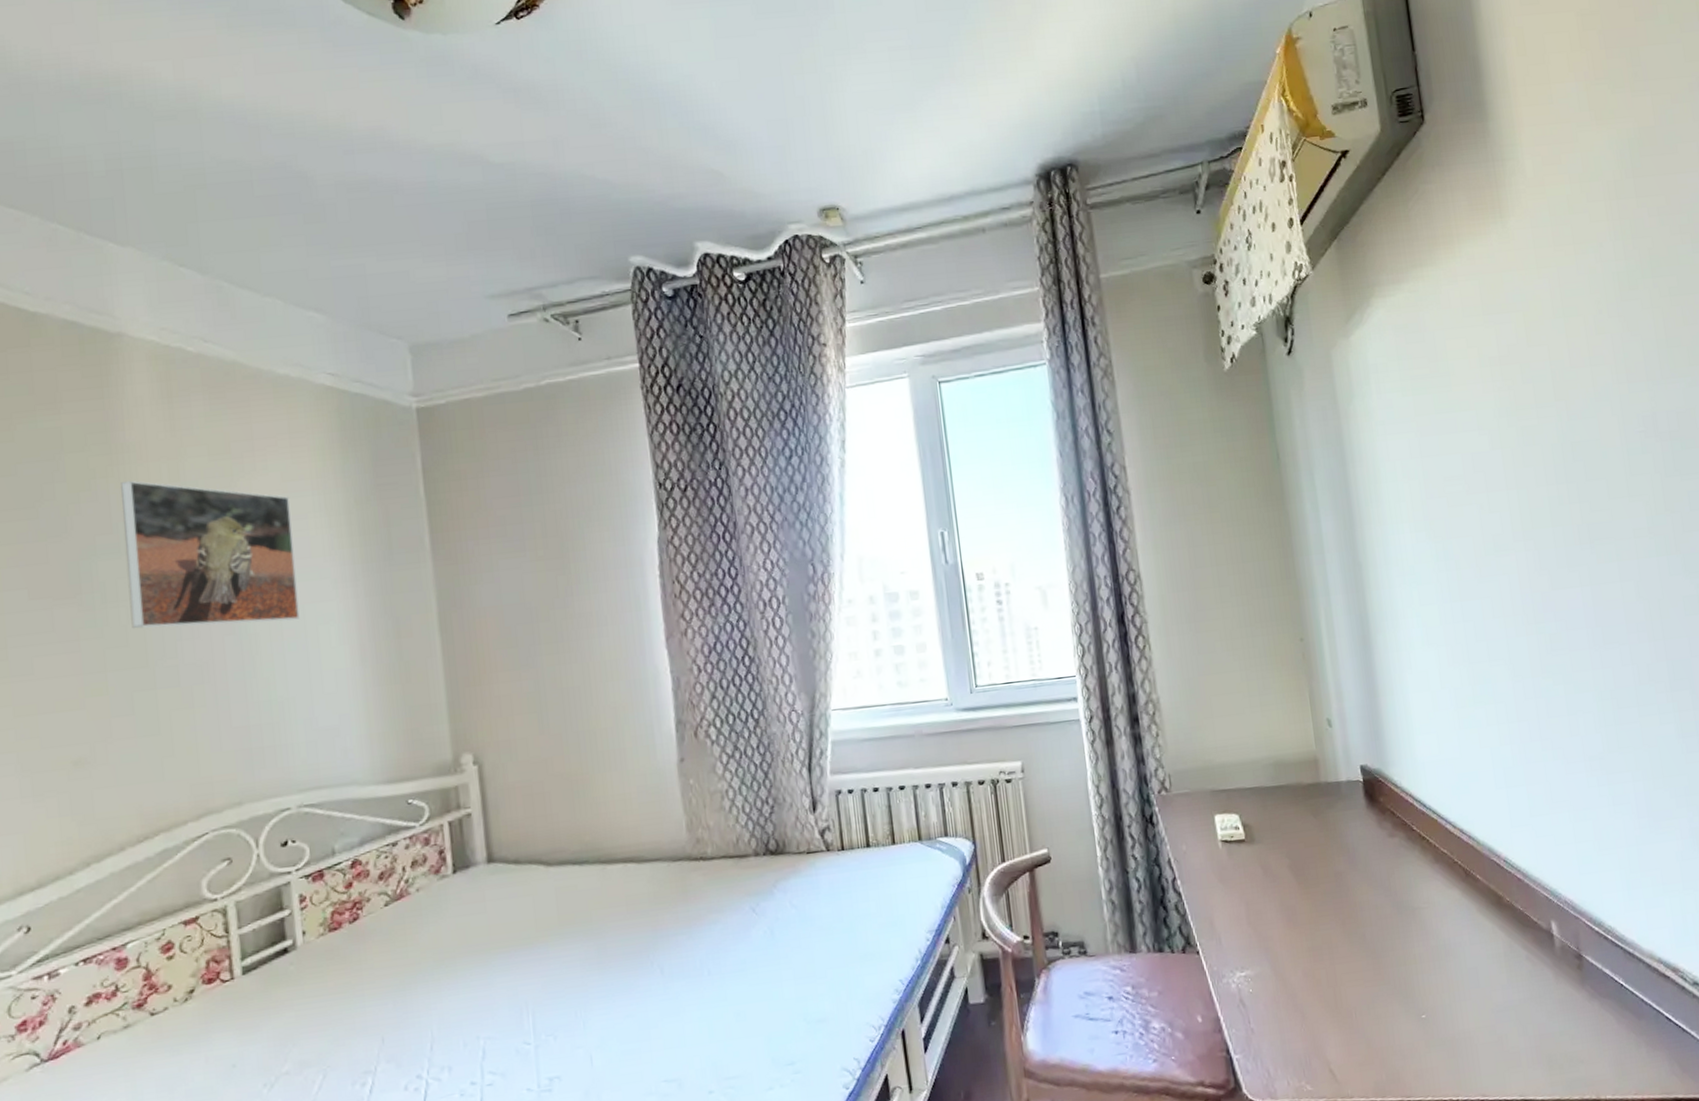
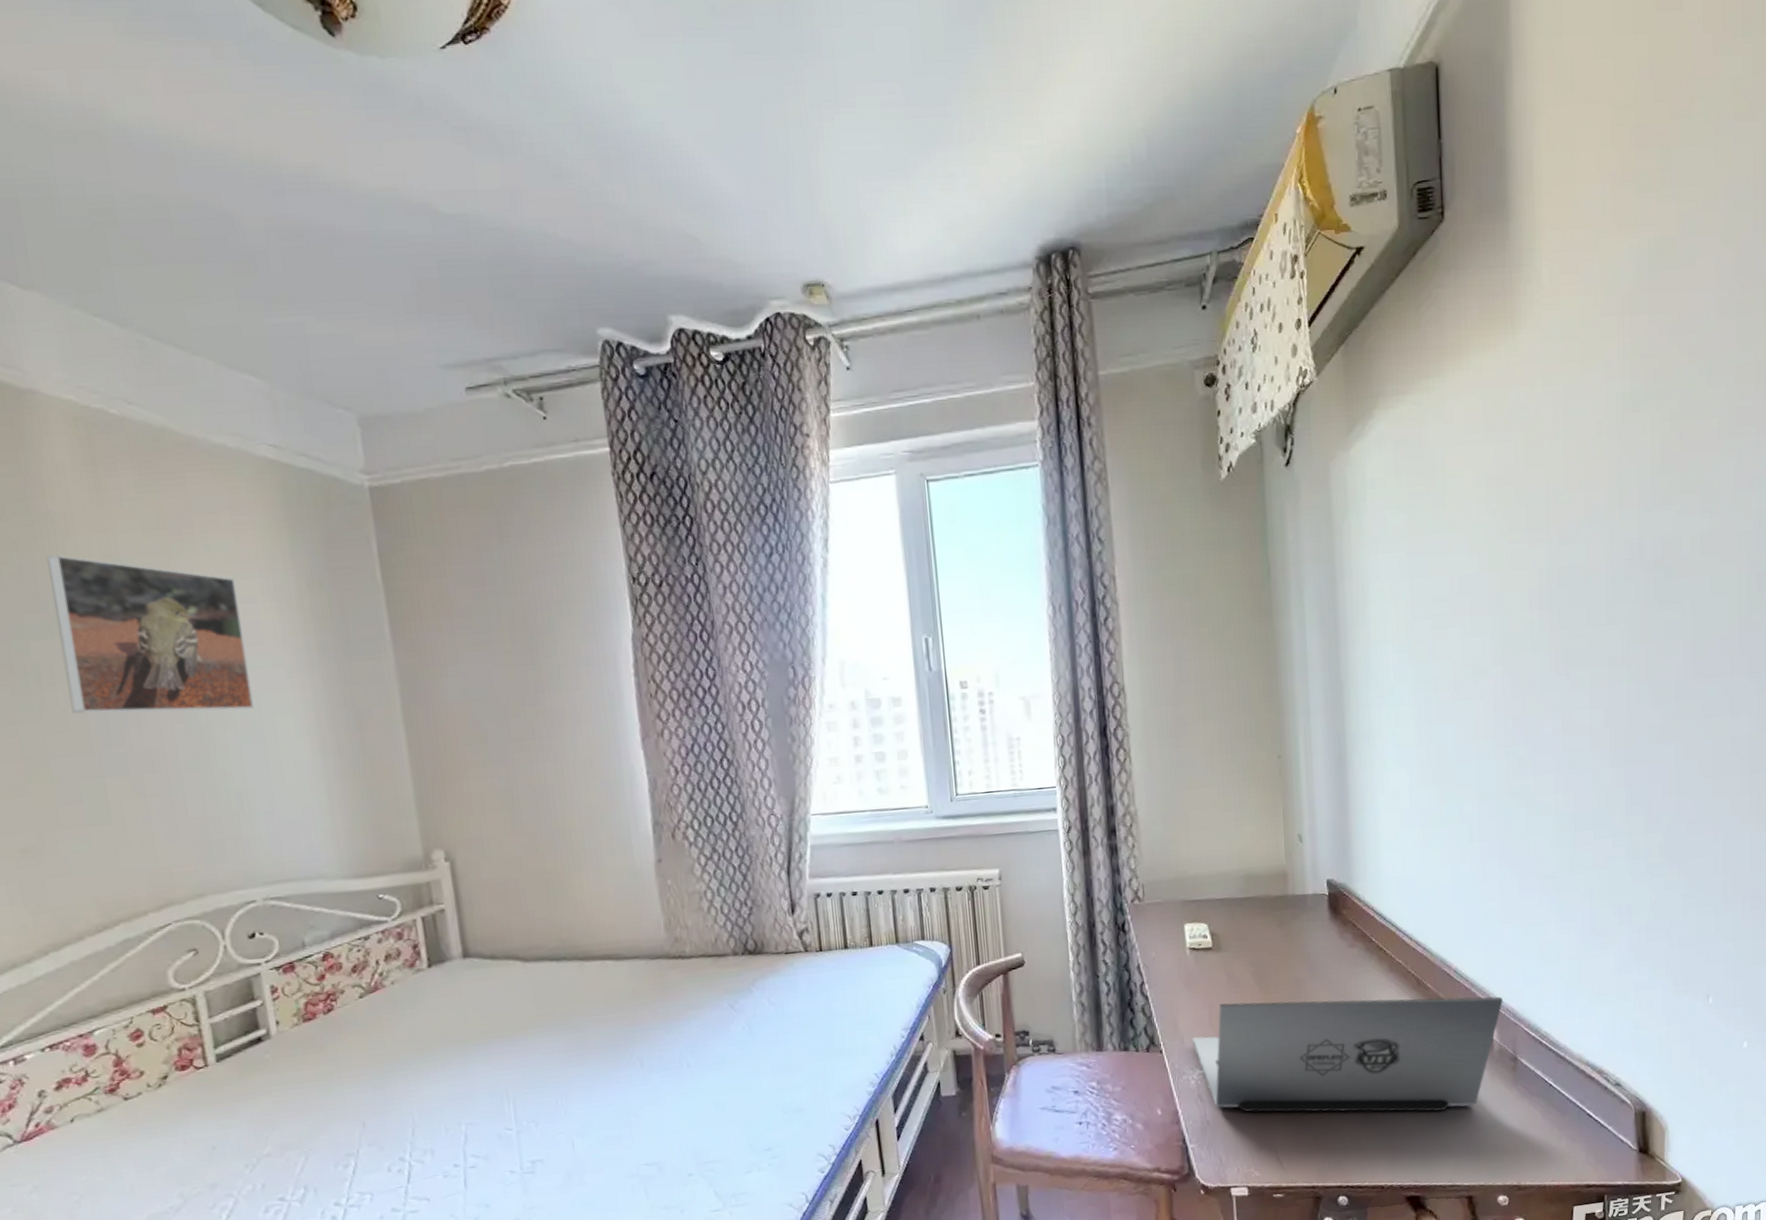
laptop: none [1230,887,1560,1019] -> present [1193,996,1503,1112]

